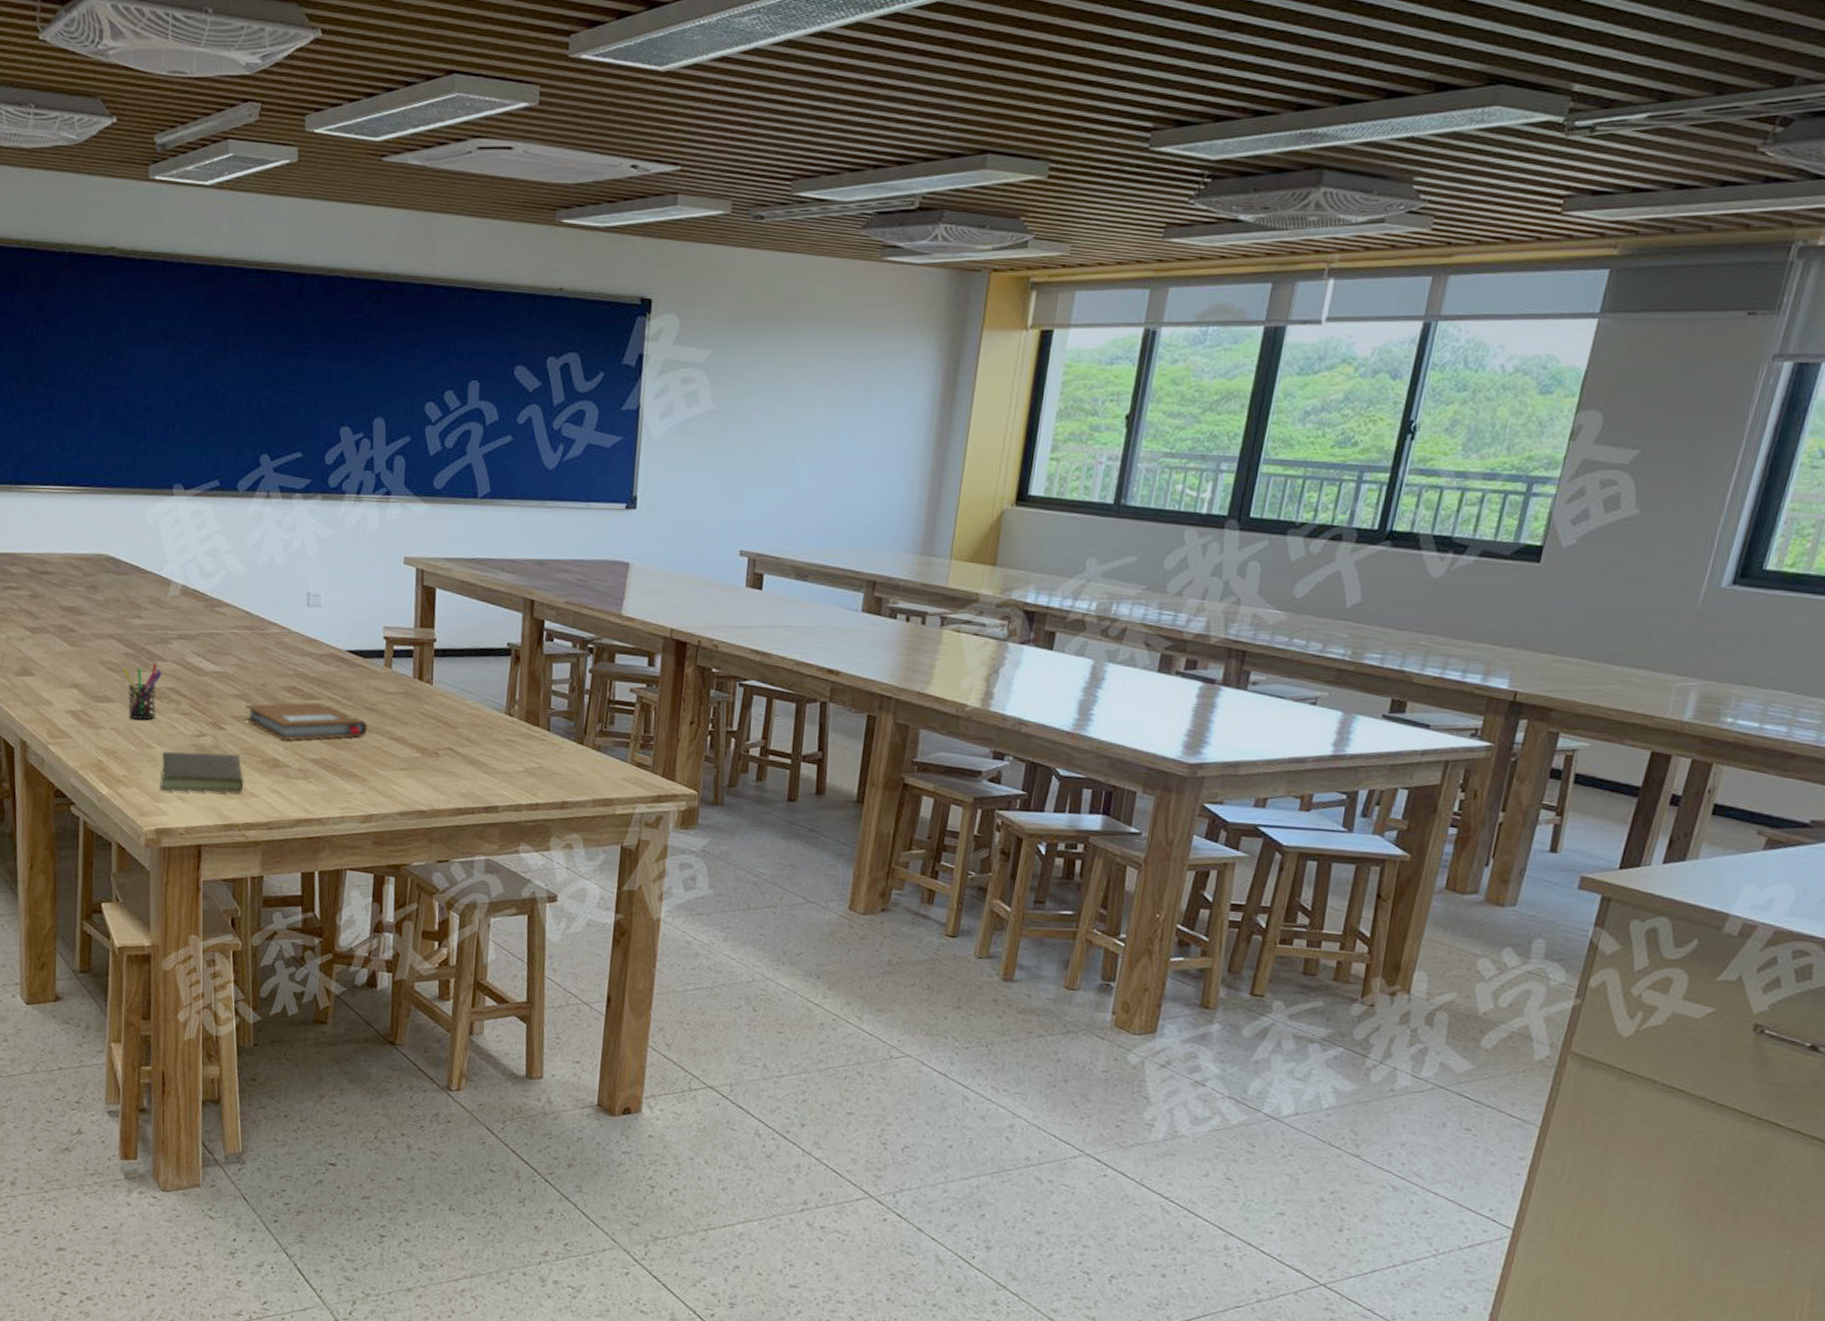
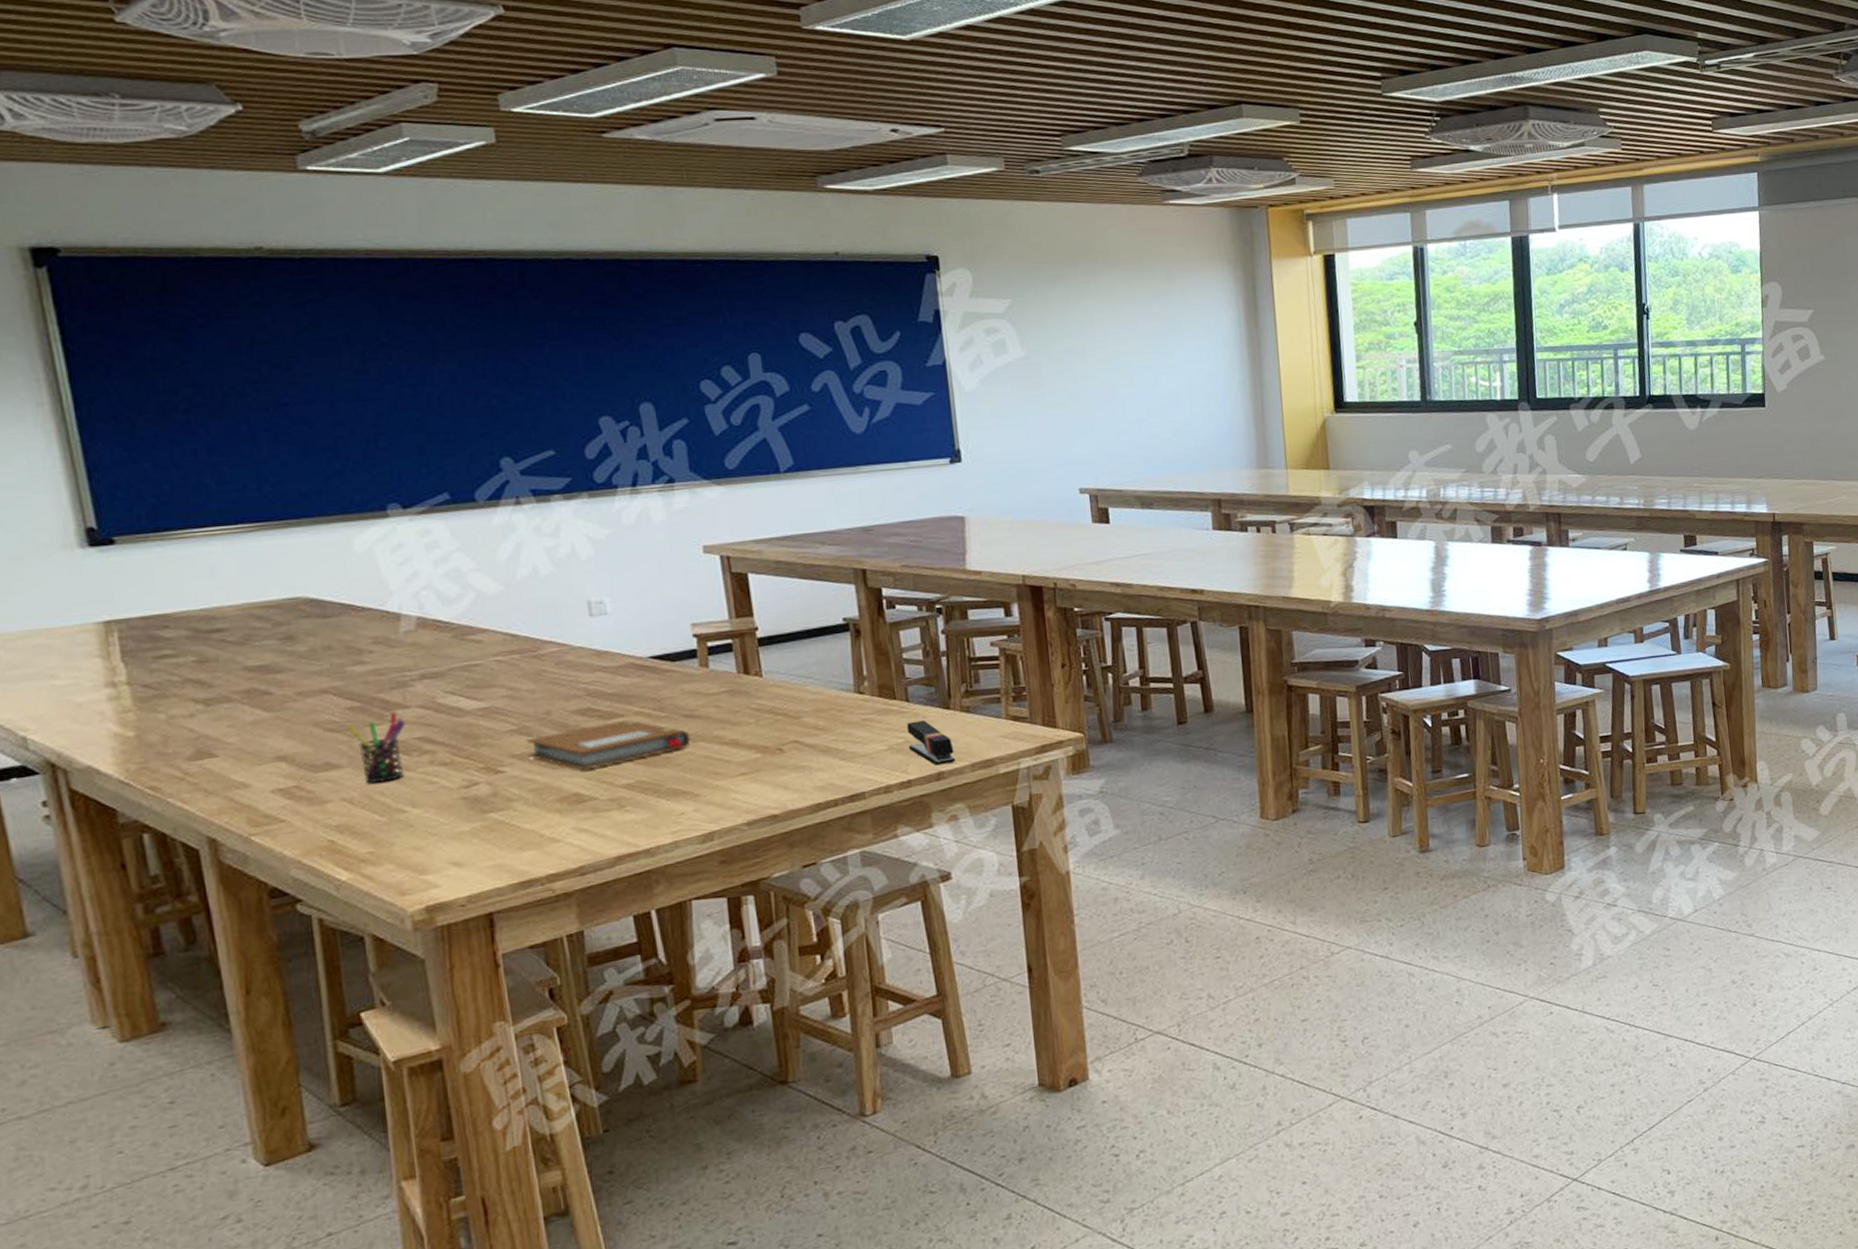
book: present [160,751,264,794] -> none [419,793,562,861]
stapler: none [541,750,581,795] -> present [907,720,956,766]

